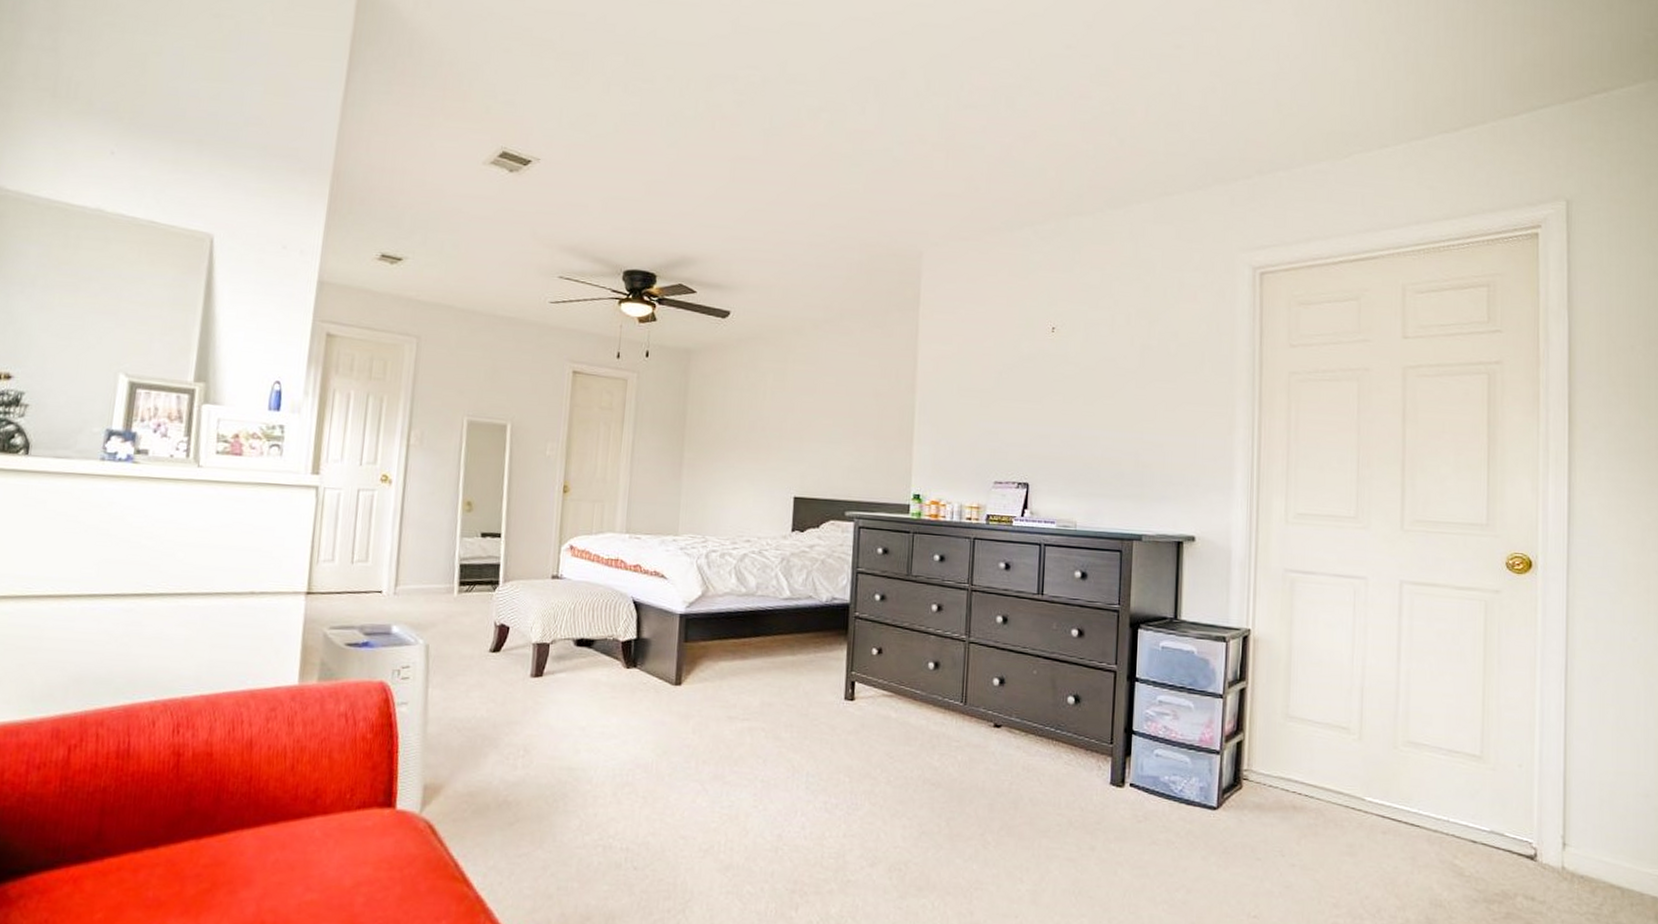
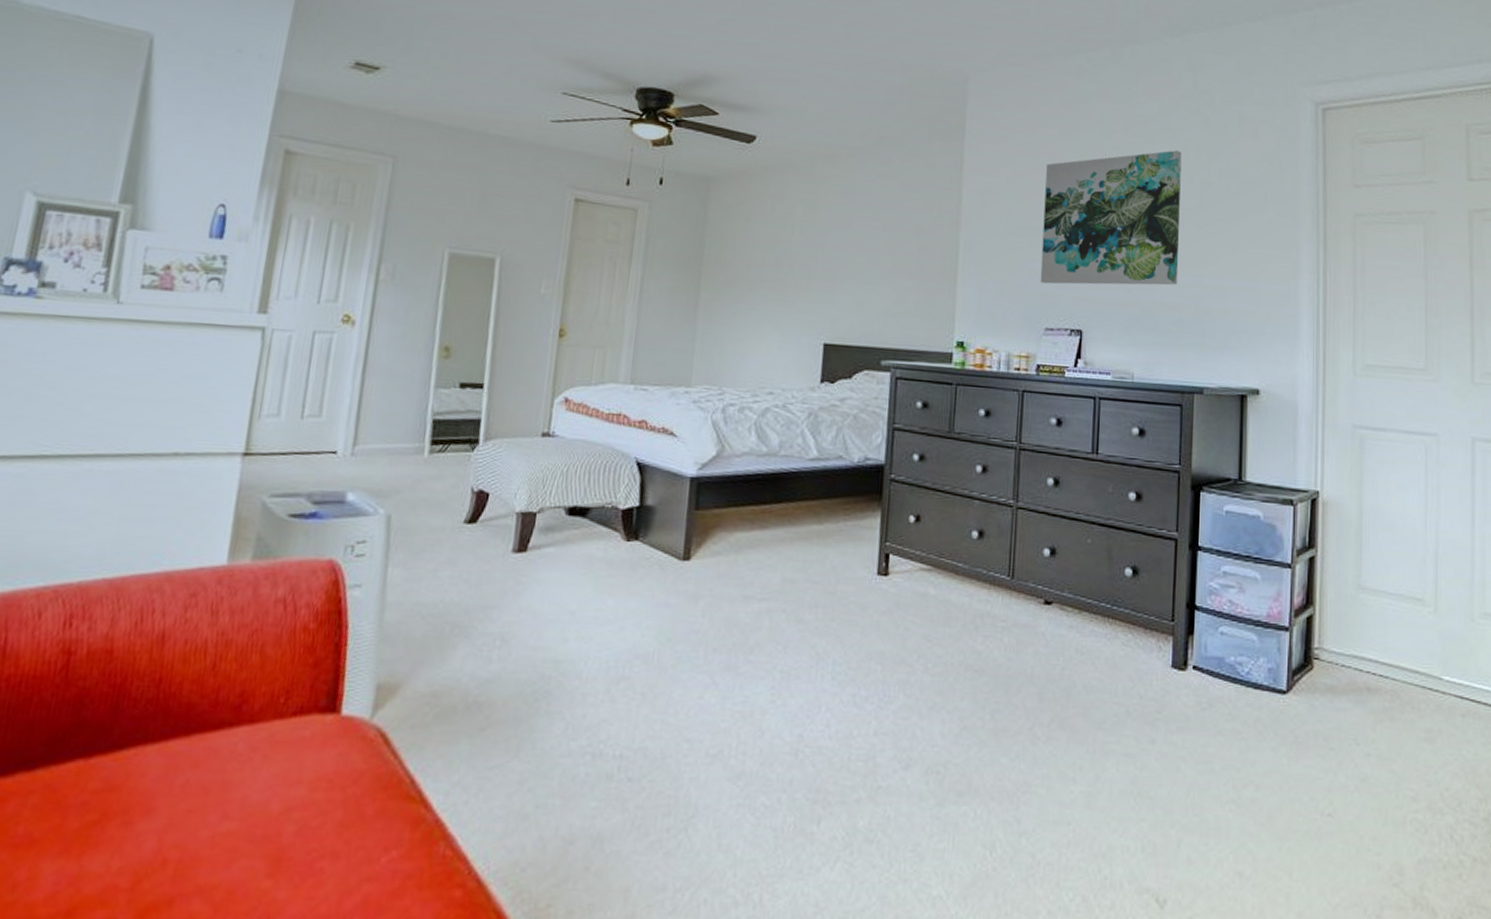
wall art: none [989,315,1123,442] -> present [1040,150,1182,285]

